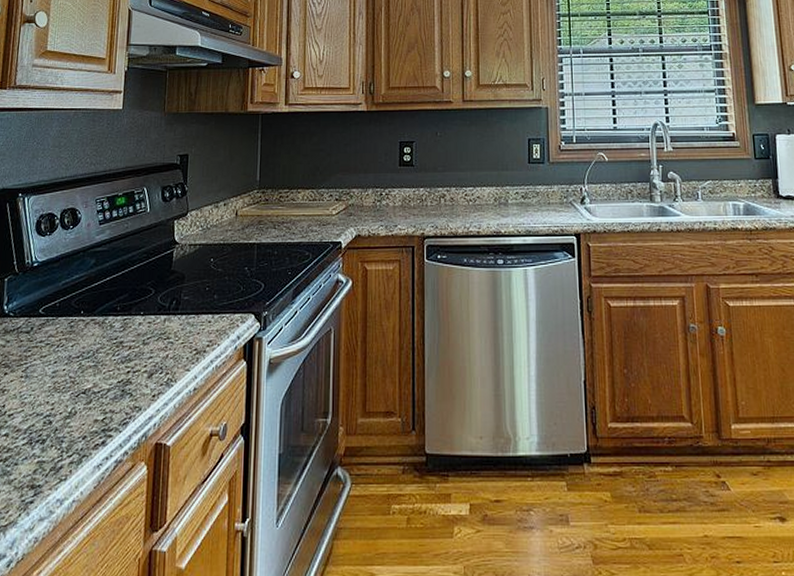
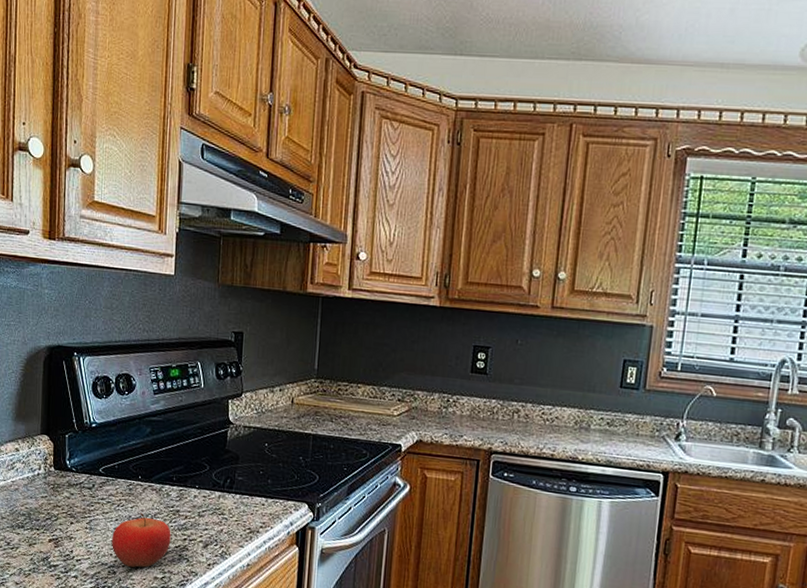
fruit: none [49,350,114,414] -> present [112,512,171,568]

